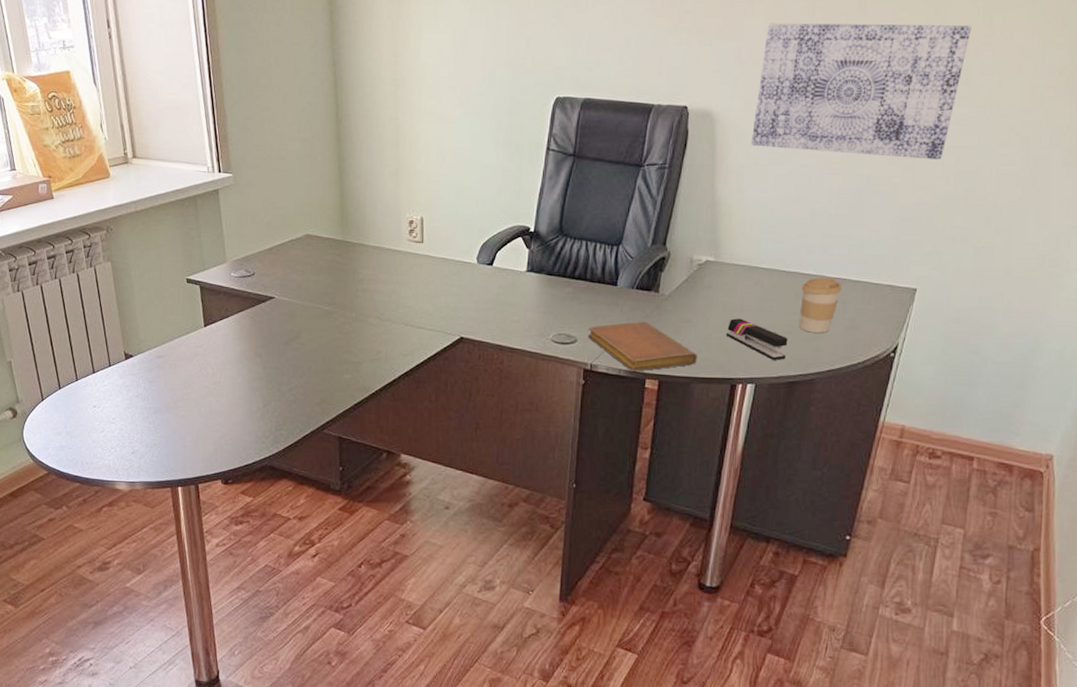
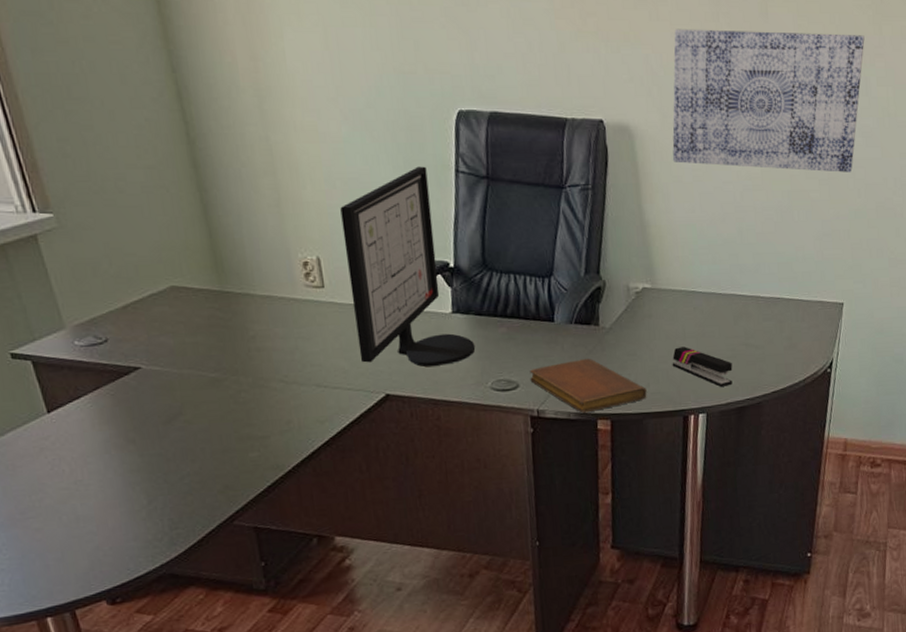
computer monitor: none [443,144,543,316] -> present [340,166,476,367]
coffee cup: present [800,277,842,333] -> none [739,297,777,355]

